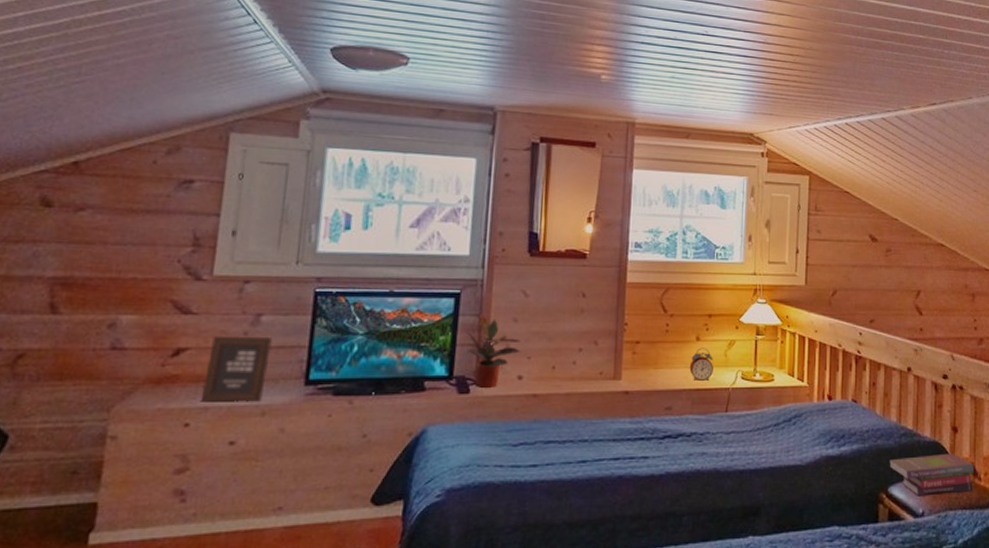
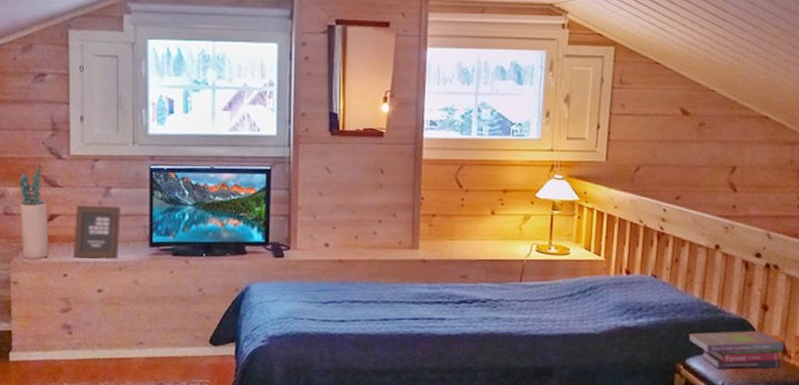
vase: none [129,286,174,407] -> present [19,164,49,261]
potted plant: present [465,314,521,389] -> none [276,188,327,254]
alarm clock: present [689,347,713,381] -> none [484,221,508,252]

